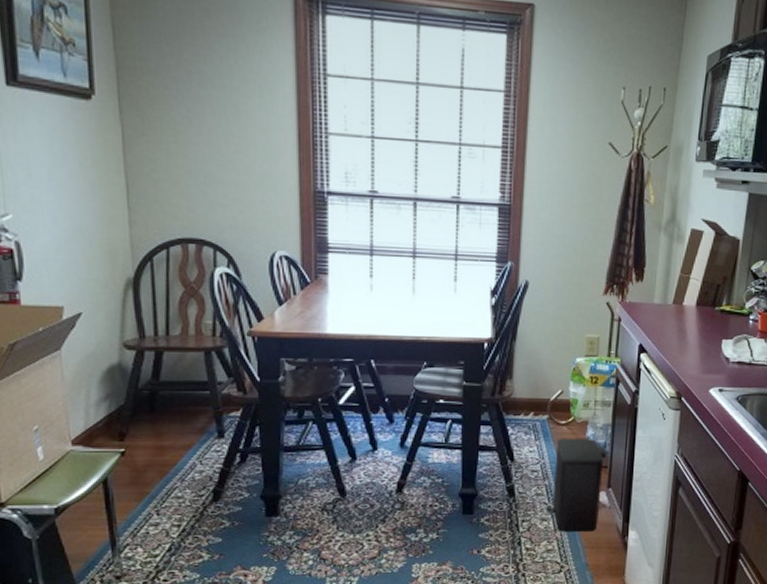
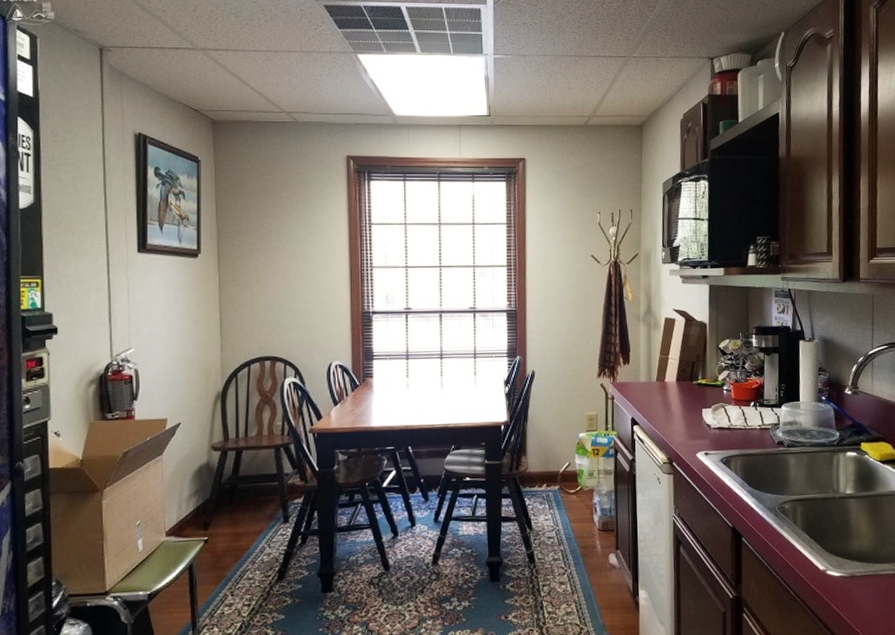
pedal bin: present [543,438,607,532] -> none [560,504,613,594]

